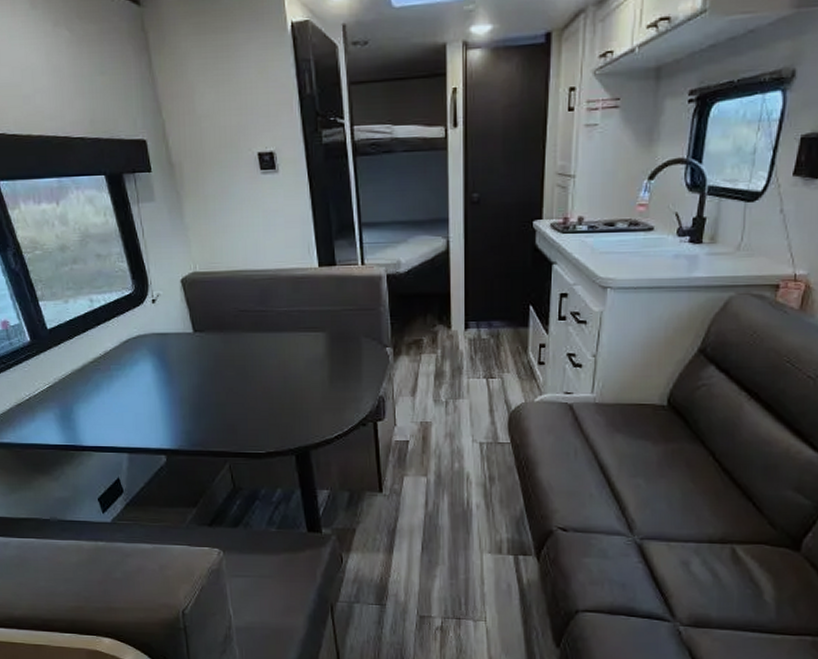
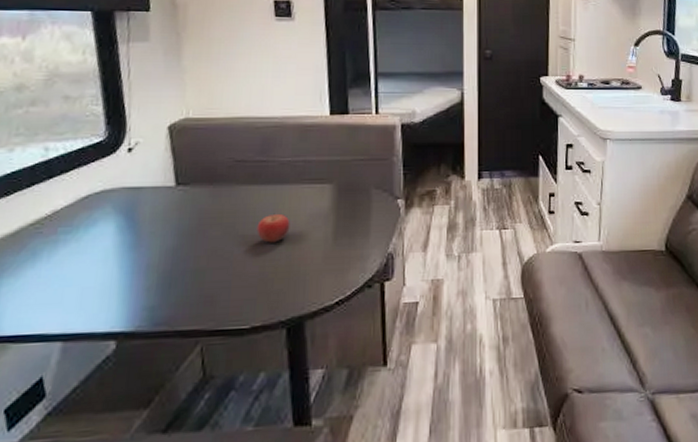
fruit: none [263,358,291,383] -> present [256,213,290,243]

